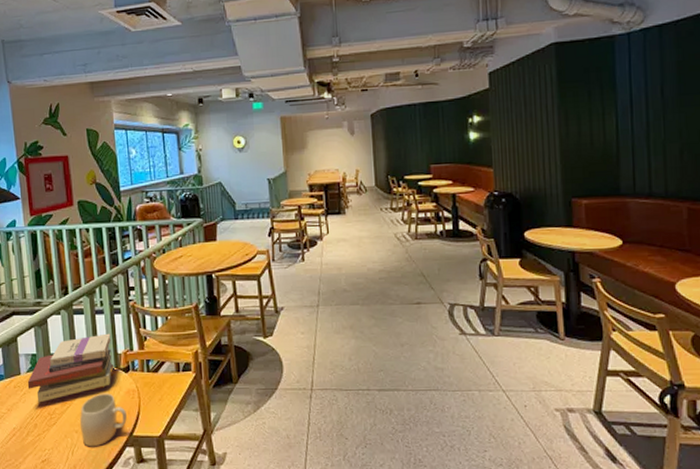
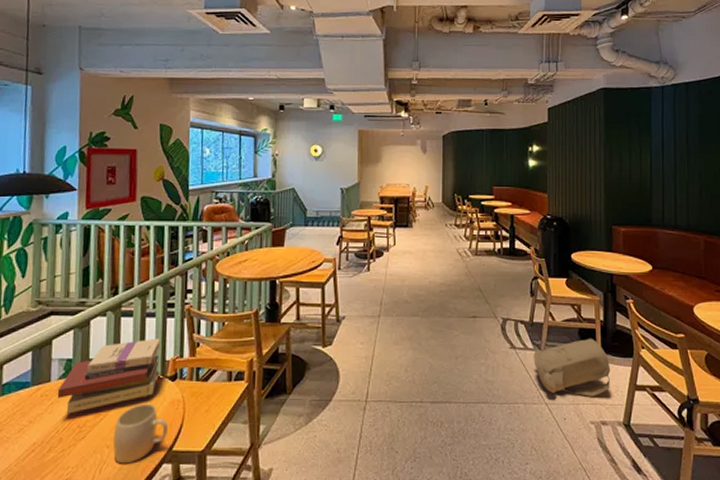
backpack: none [486,321,577,383] -> present [533,338,611,397]

